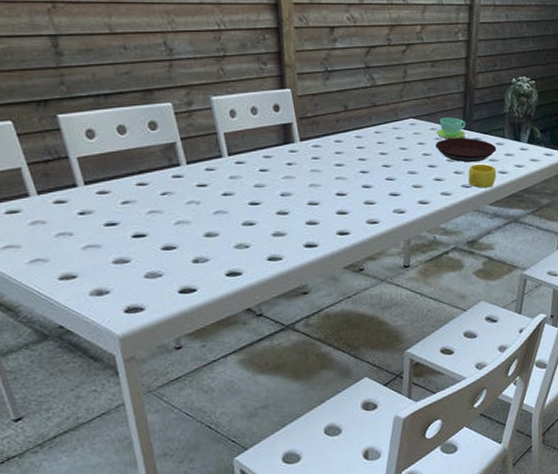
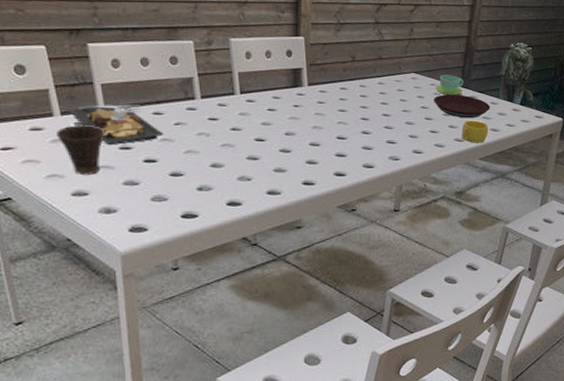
cup: none [35,203,88,258] -> present [56,125,106,176]
plate: none [44,176,152,223] -> present [67,104,165,146]

